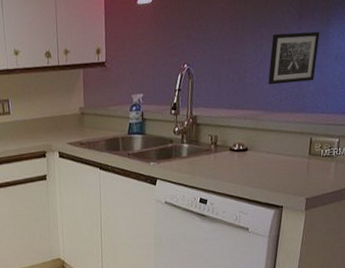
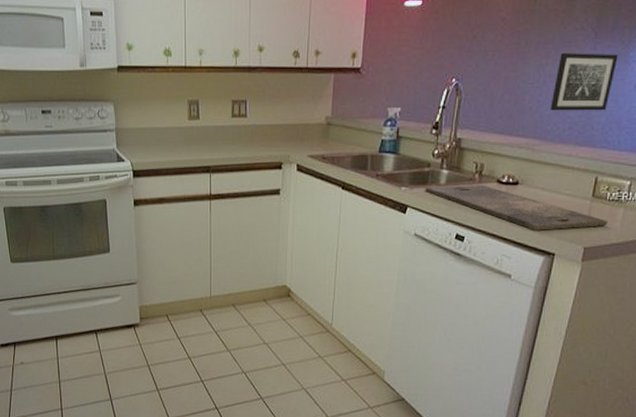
cutting board: none [170,153,323,188] -> present [425,184,607,230]

